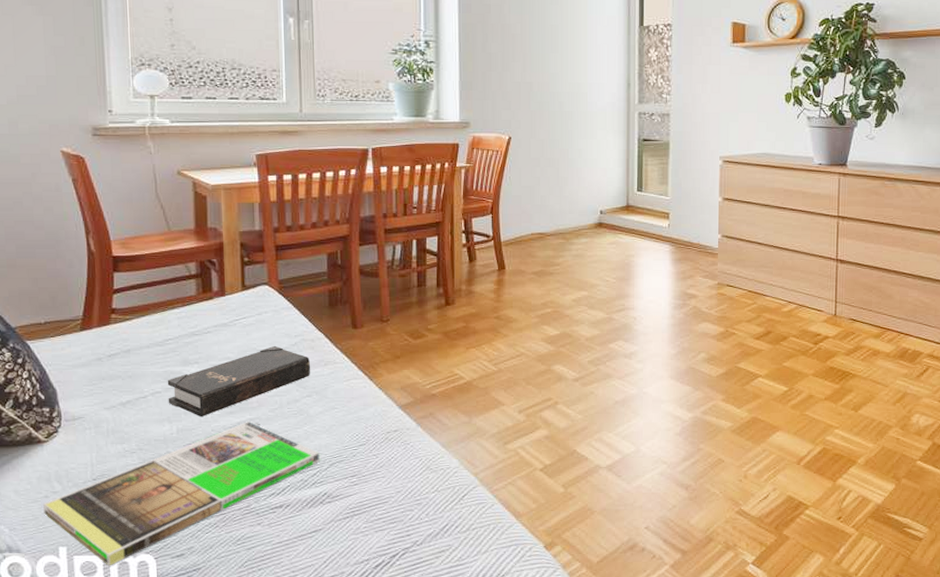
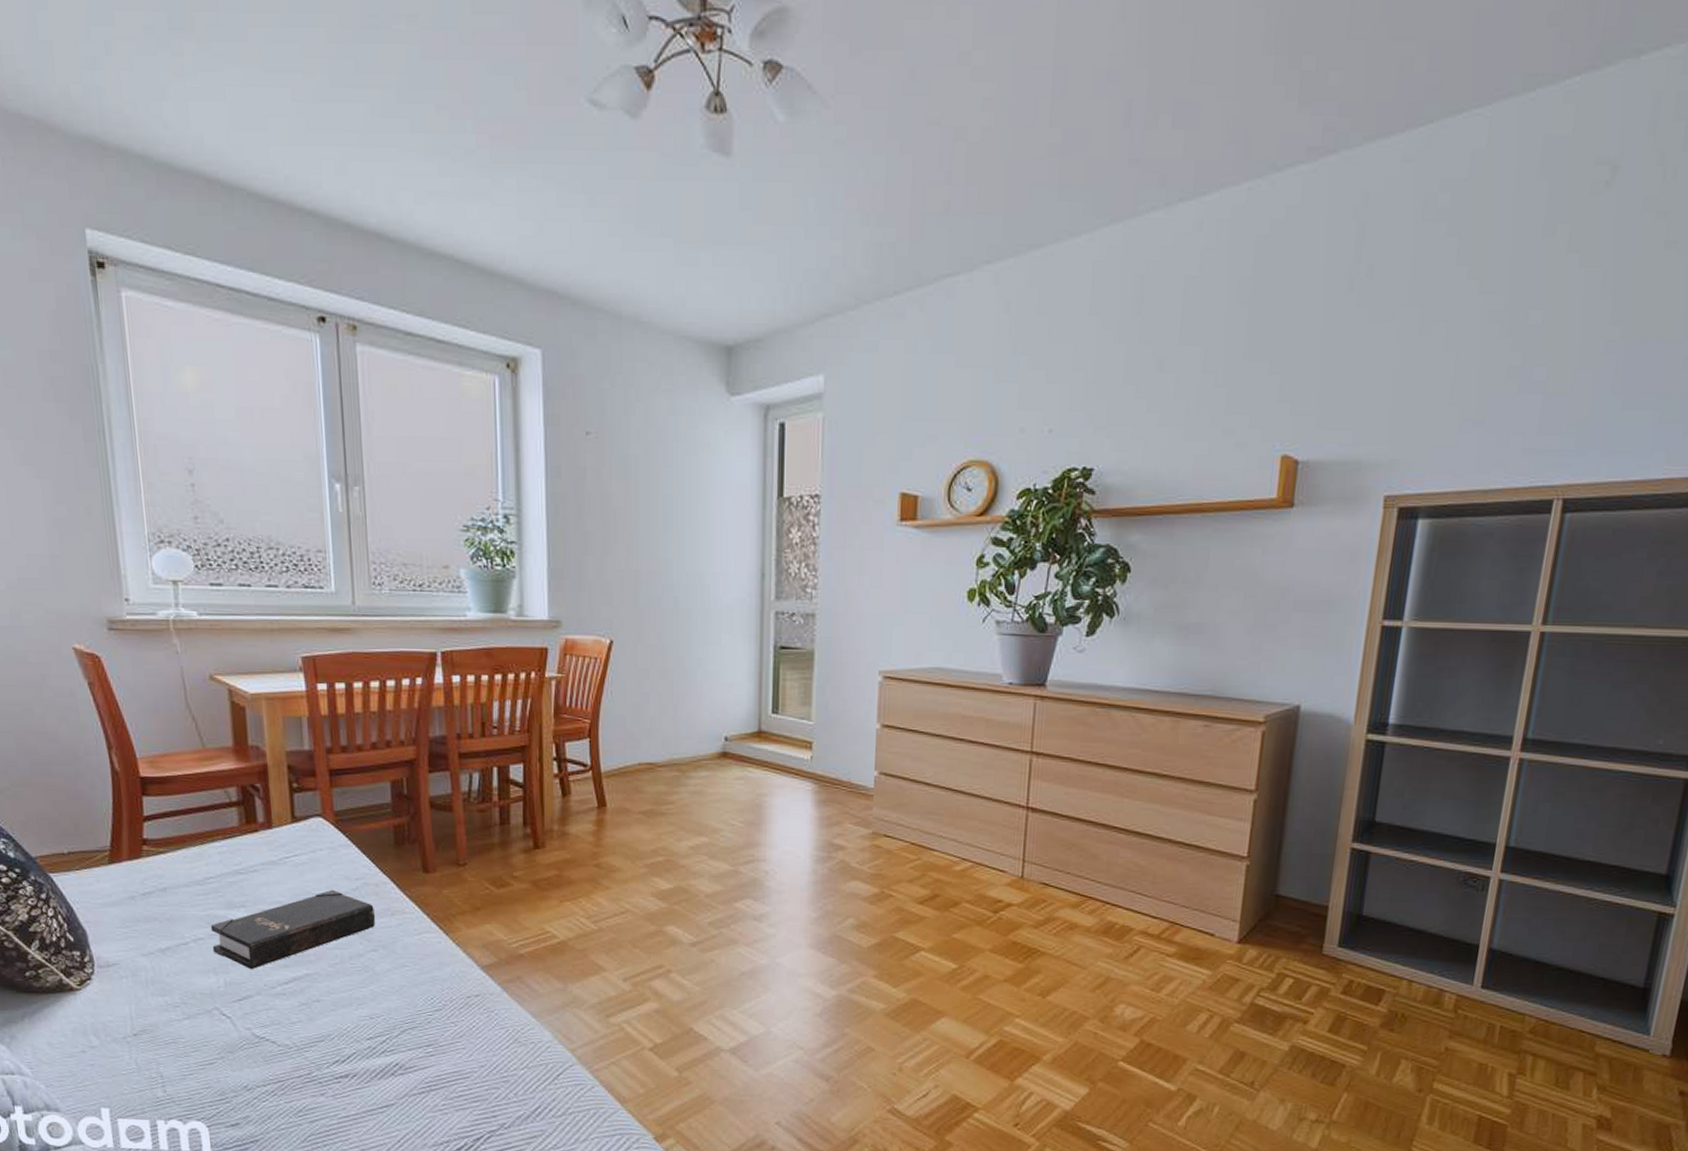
magazine: present [43,421,320,566] -> none [81,976,389,1132]

